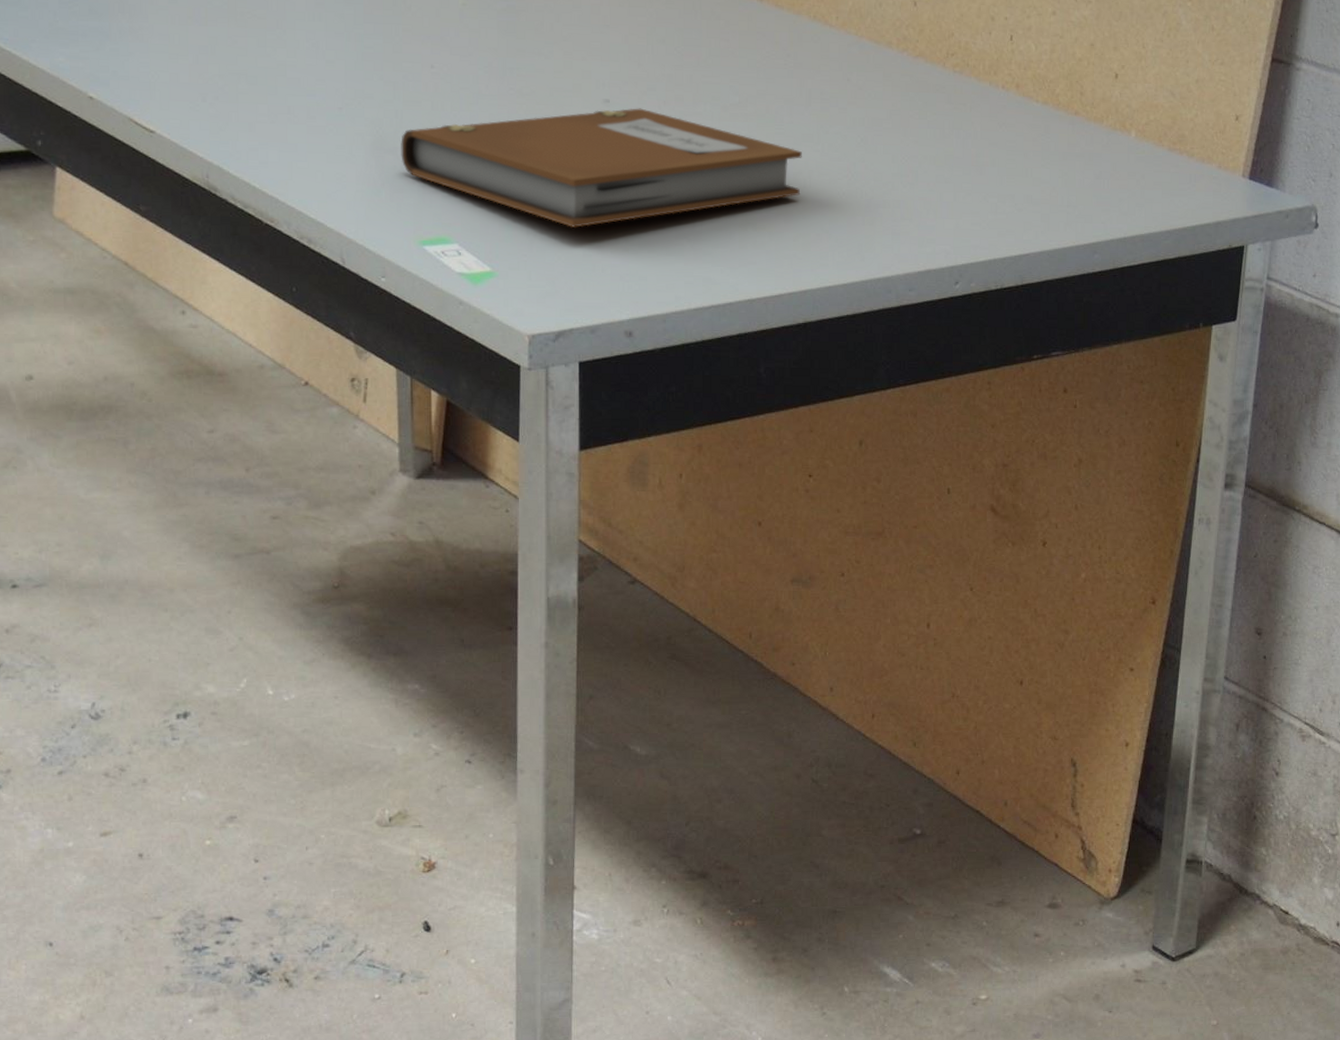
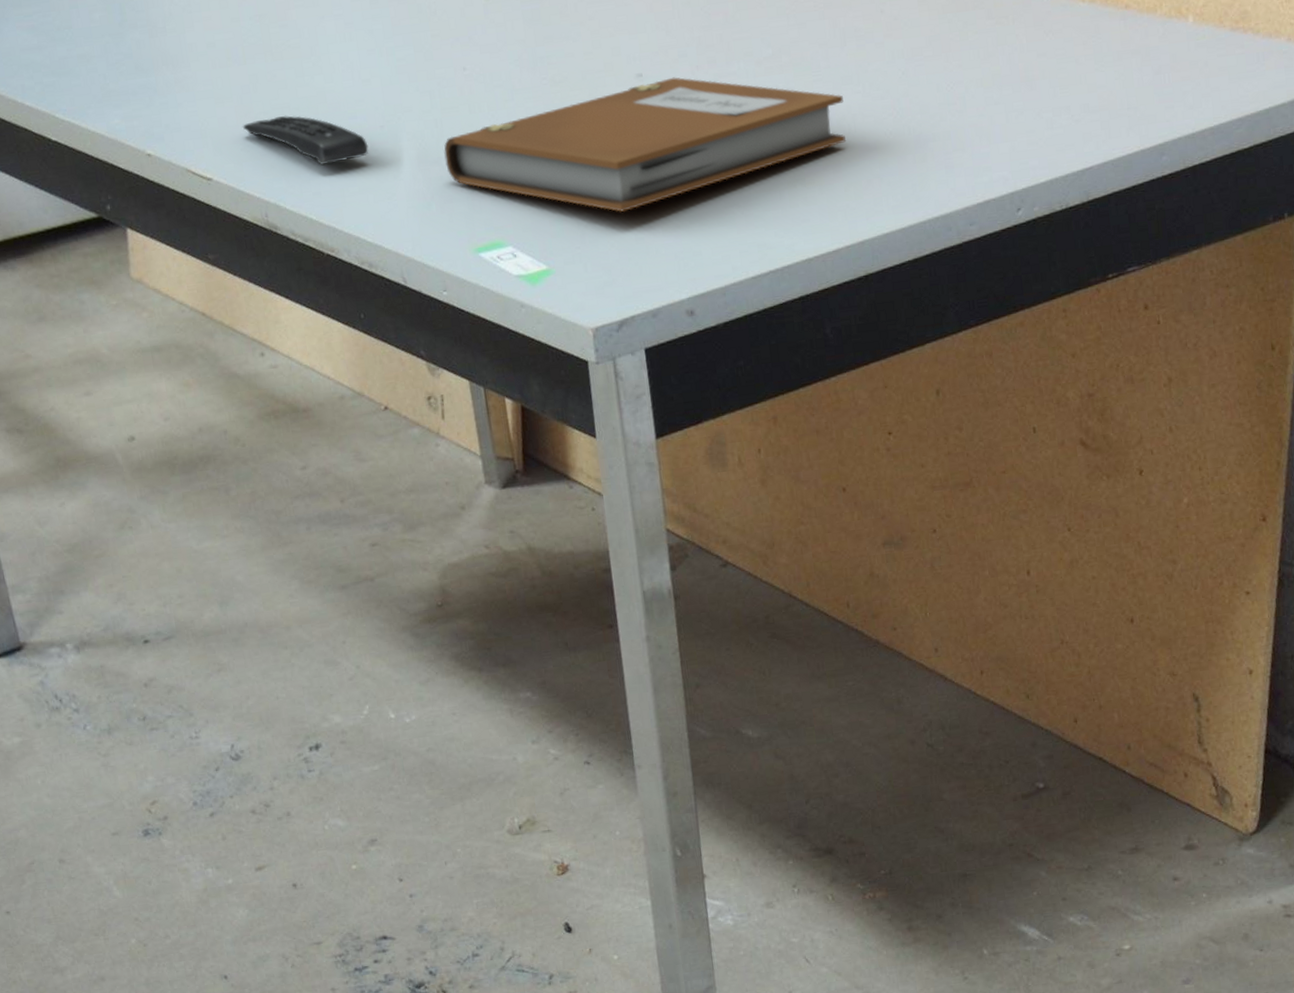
remote control: none [195,81,324,137] -> present [243,115,369,165]

